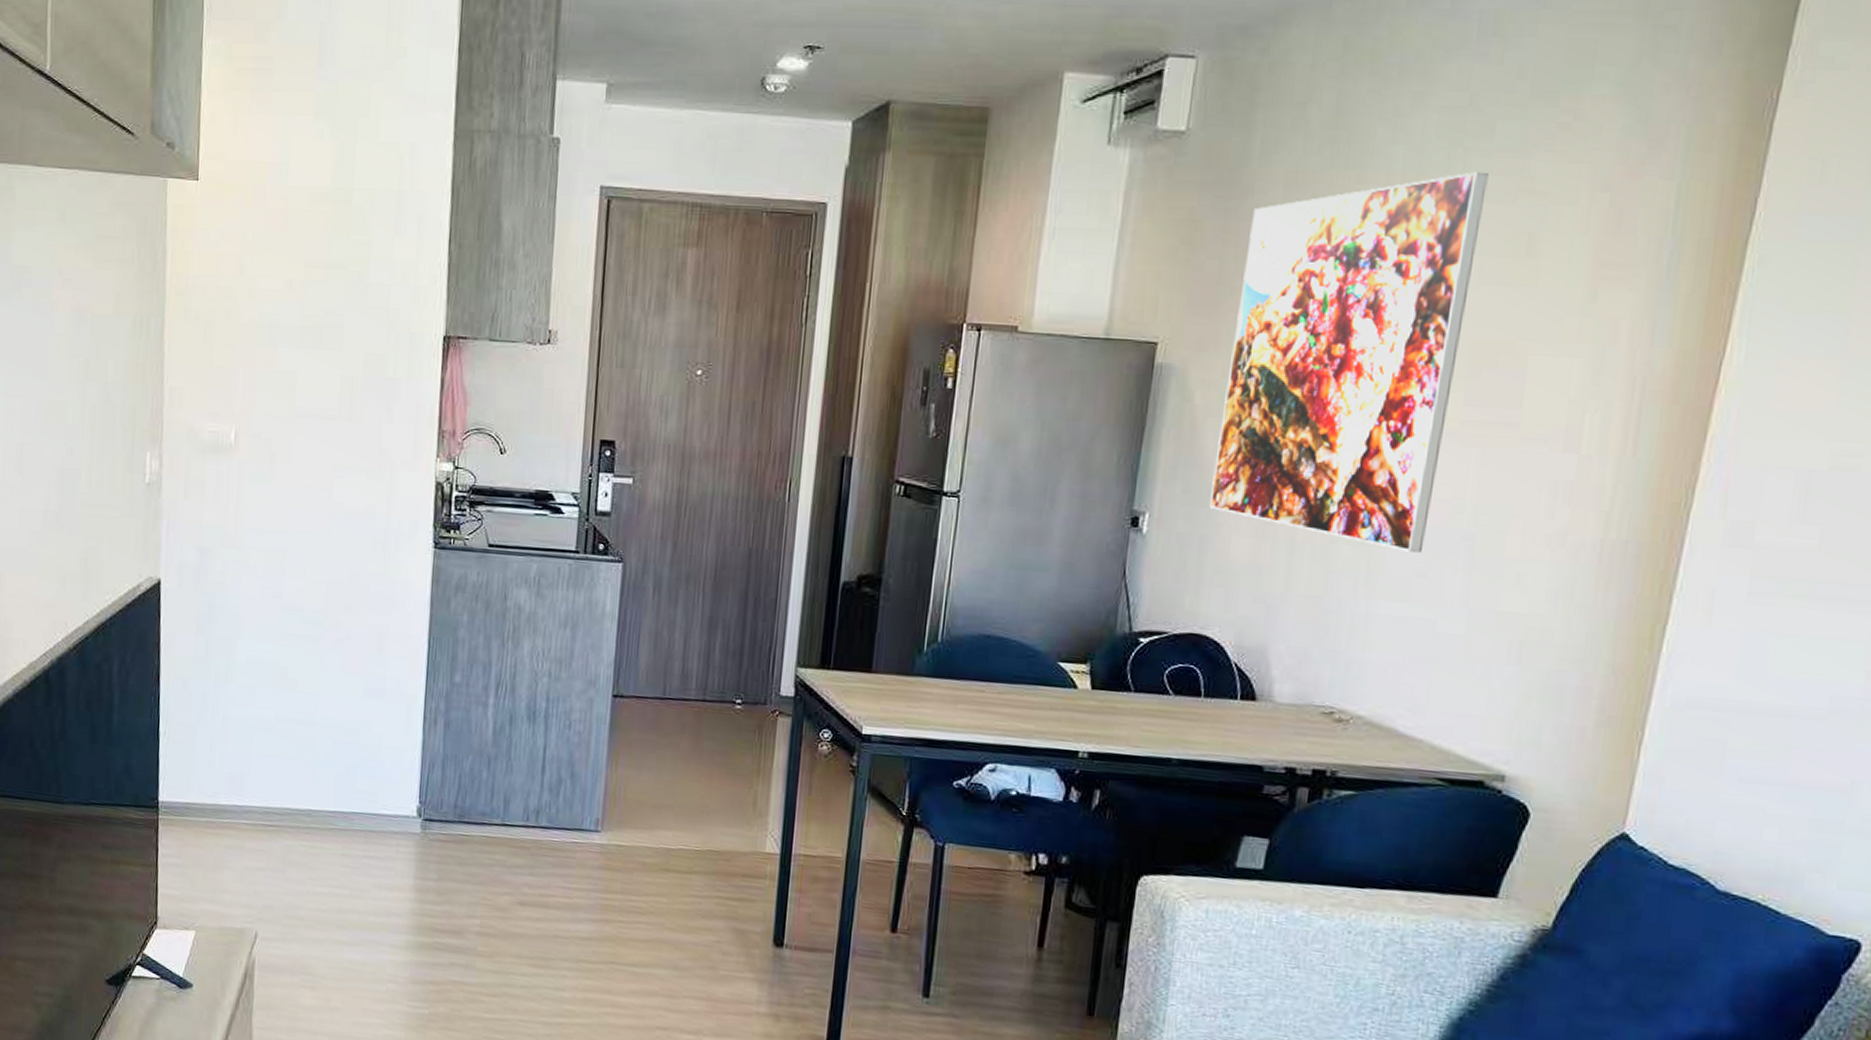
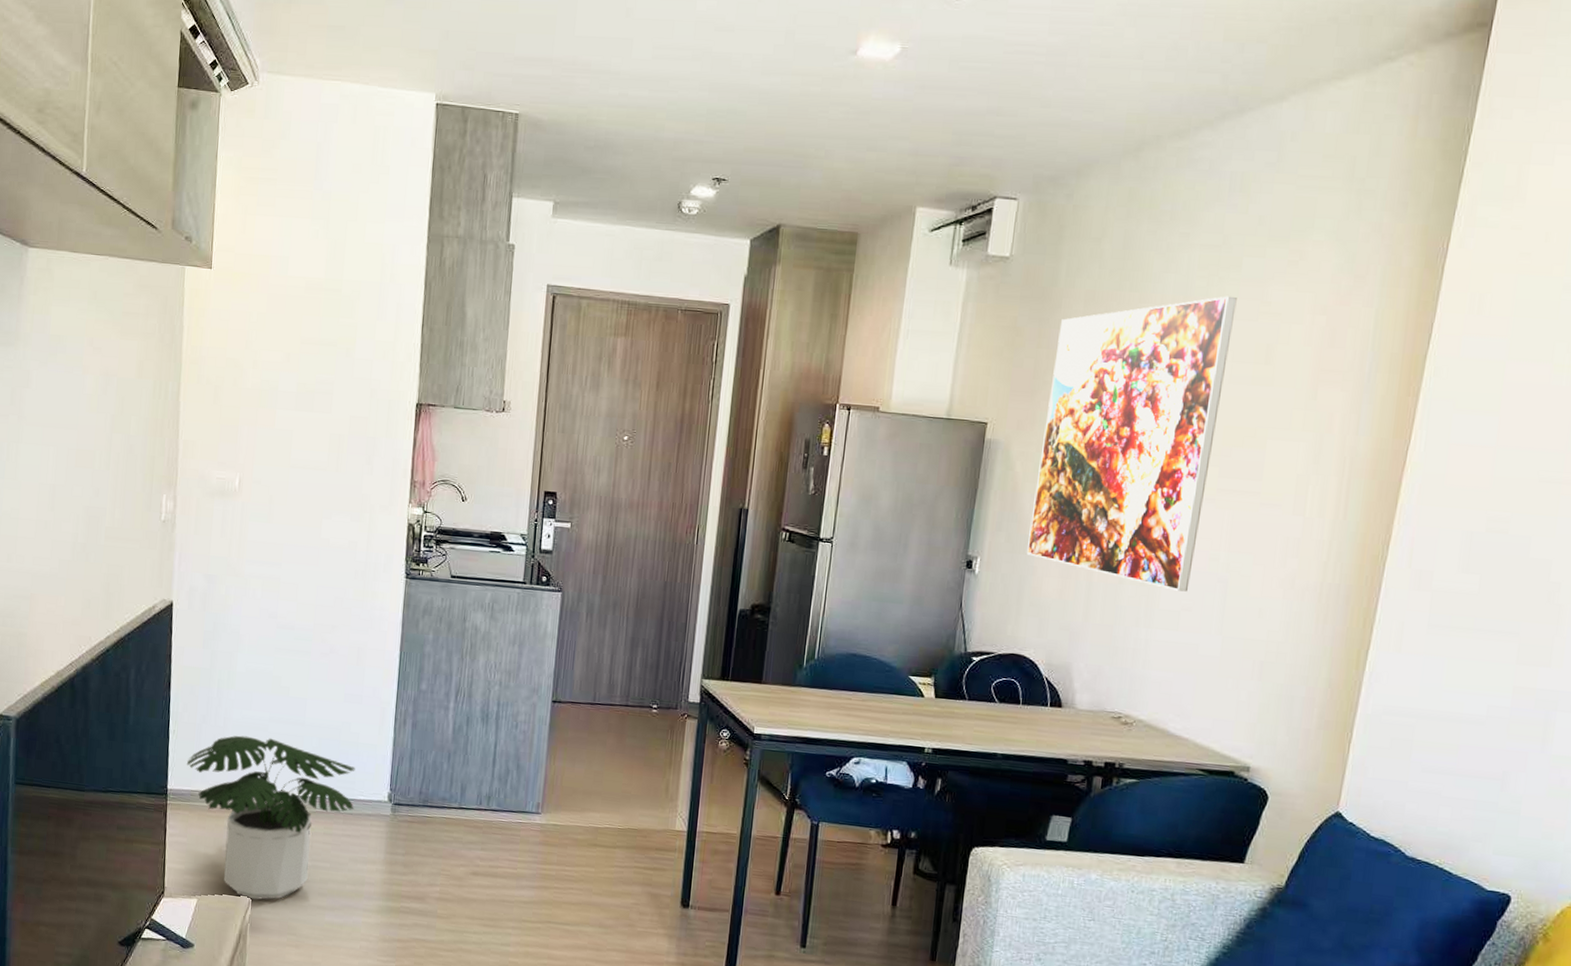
potted plant: none [180,738,378,933] -> present [186,735,355,900]

